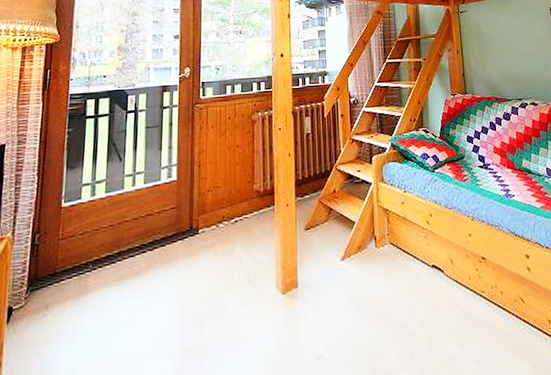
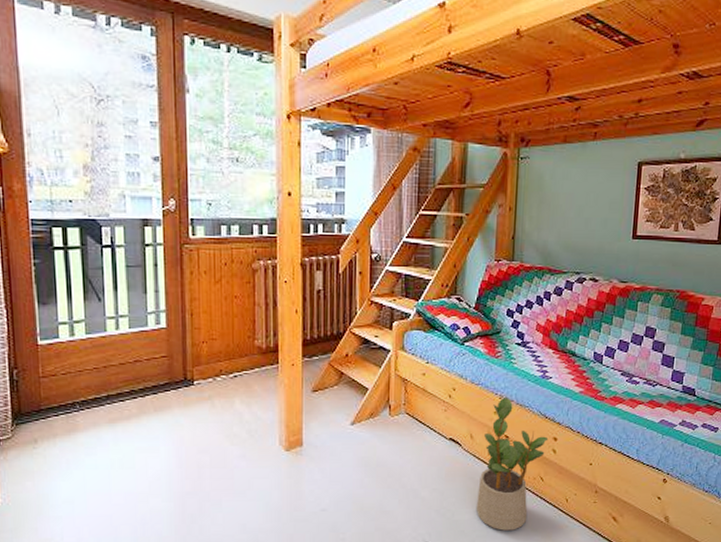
potted plant: none [463,219,522,363] -> present [475,398,549,531]

